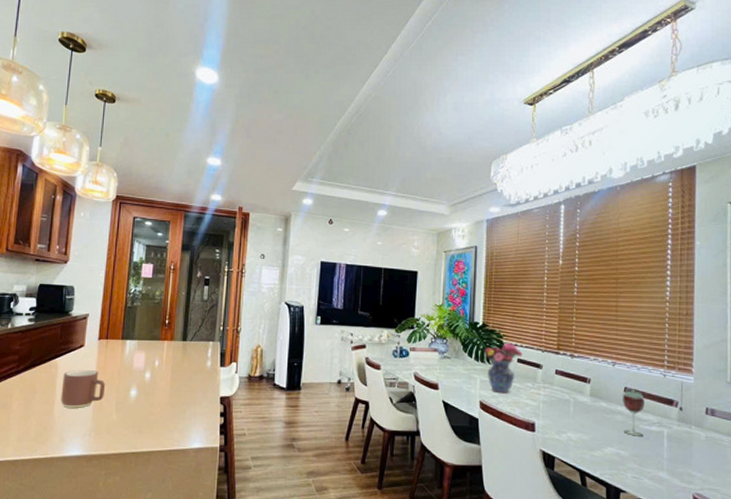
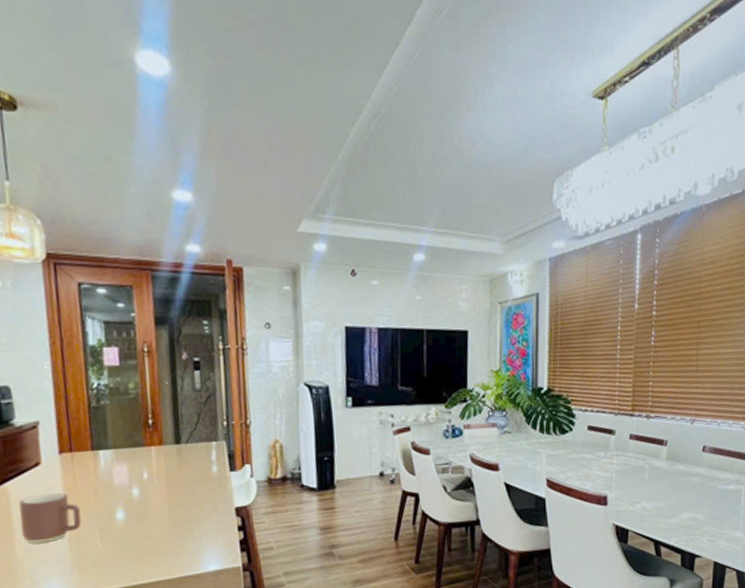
flower arrangement: present [484,342,523,394] -> none [550,407,594,468]
wineglass: present [622,389,645,437] -> none [700,447,724,498]

